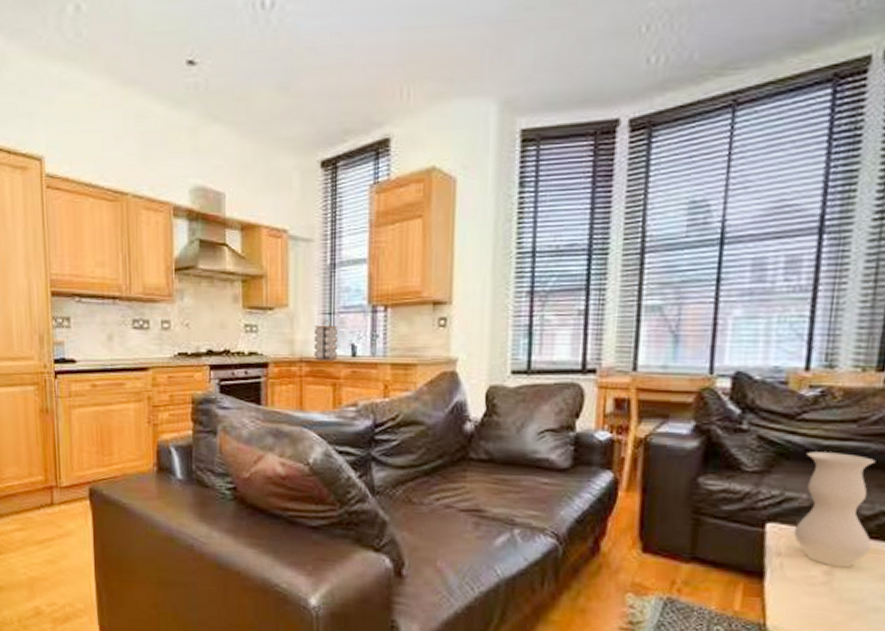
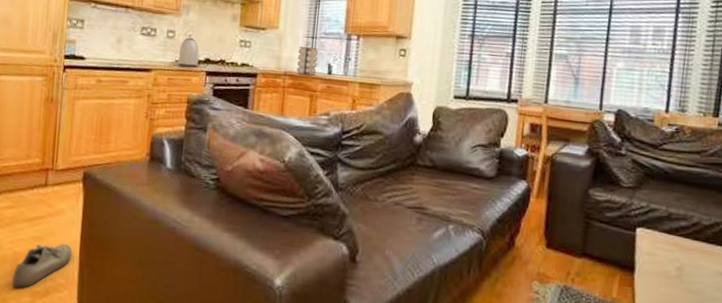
shoe: none [30,566,88,614] -> present [11,244,73,288]
kettle: none [177,327,200,363] -> present [178,38,200,68]
vase: present [793,451,876,568] -> none [655,174,712,266]

